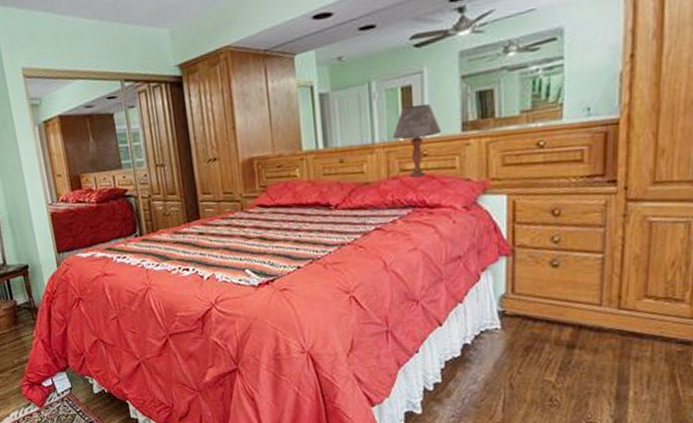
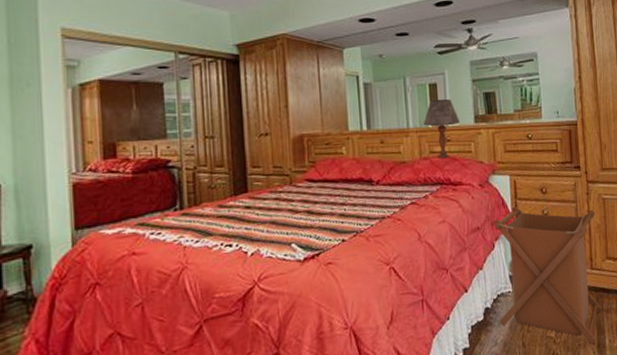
laundry basket: none [481,231,635,395] -> present [494,206,603,345]

